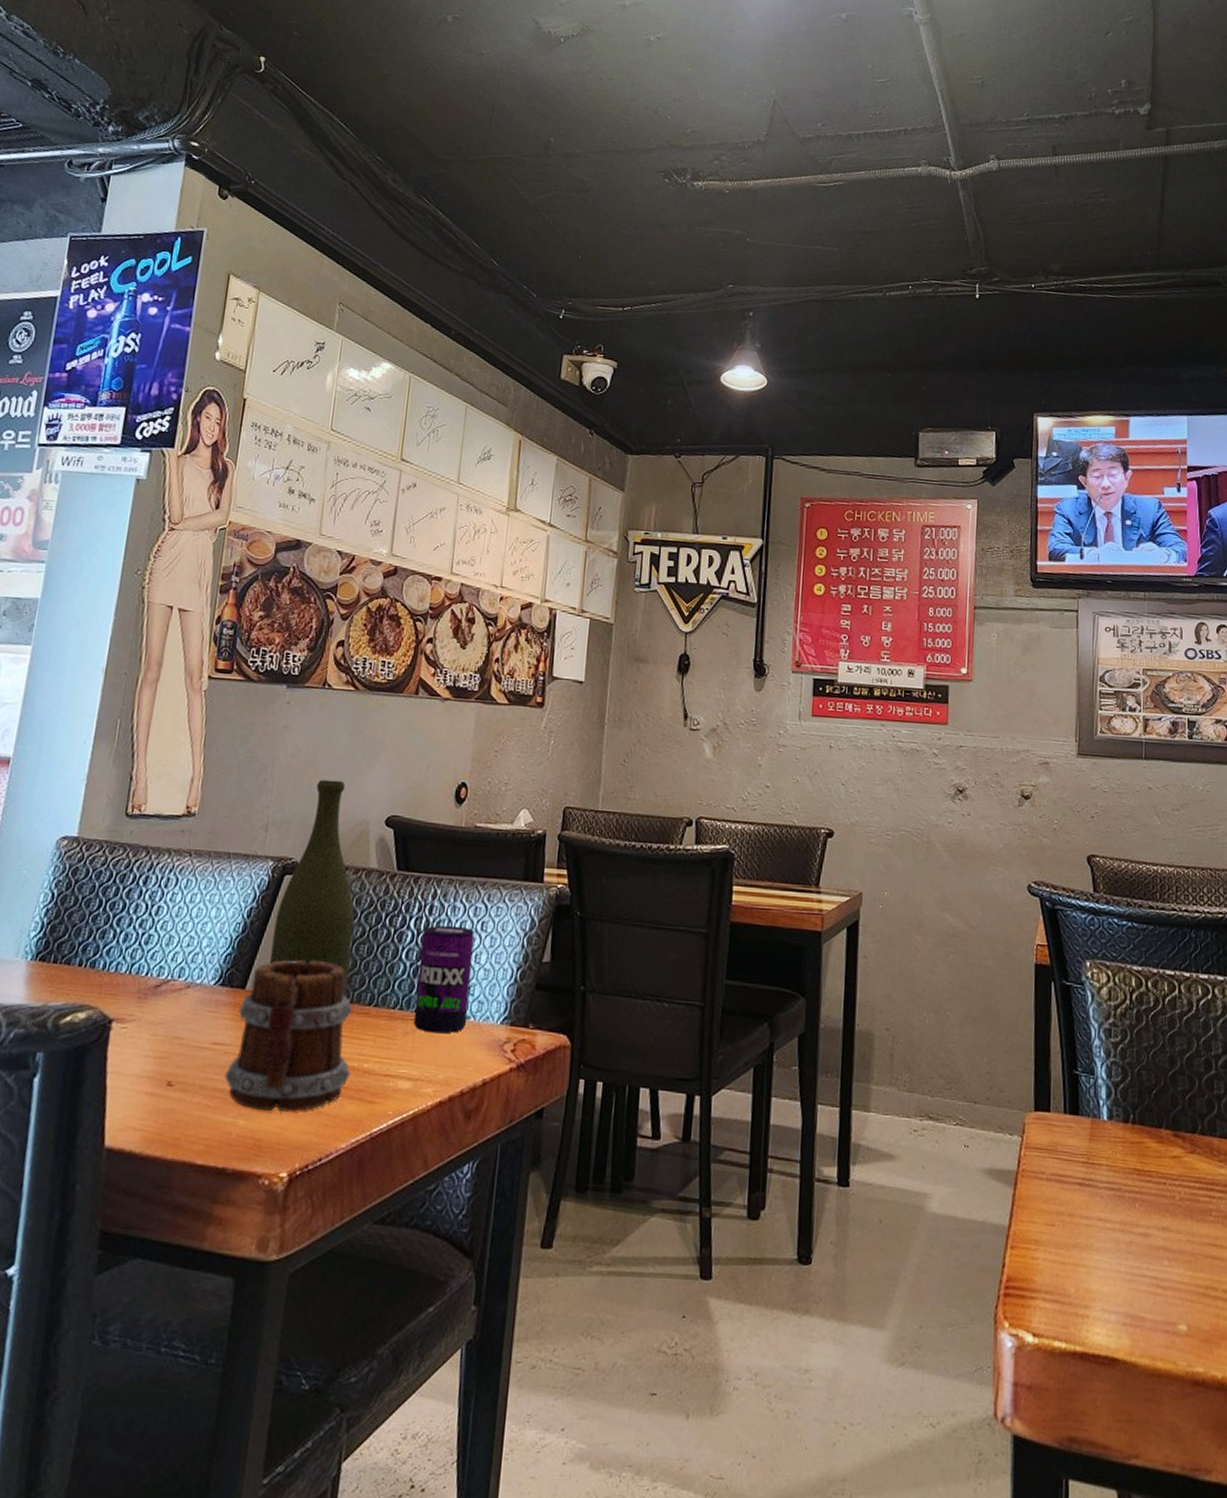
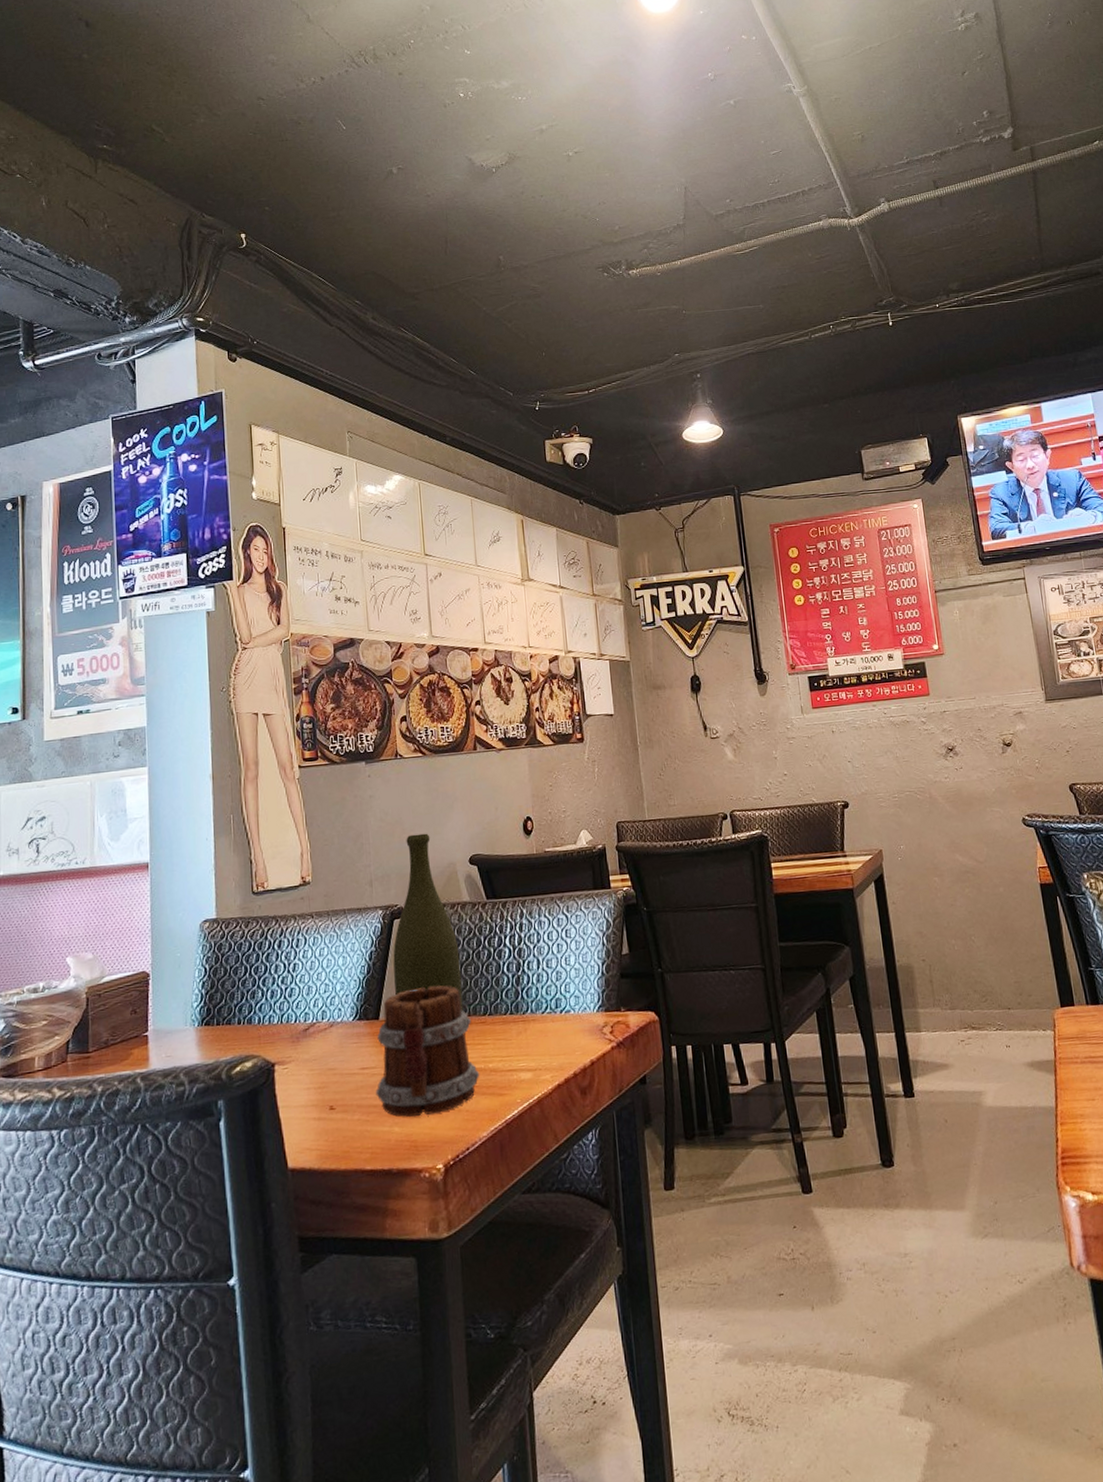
beverage can: present [413,925,475,1034] -> none [517,936,569,1030]

